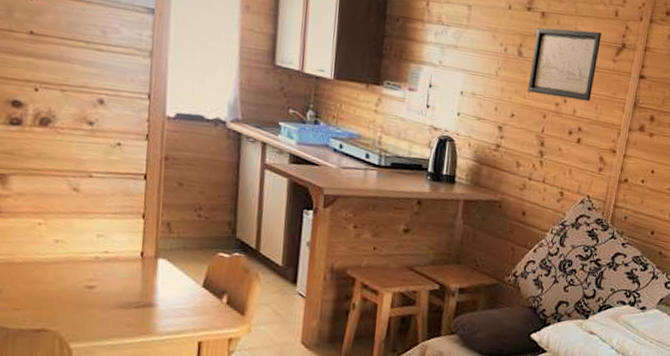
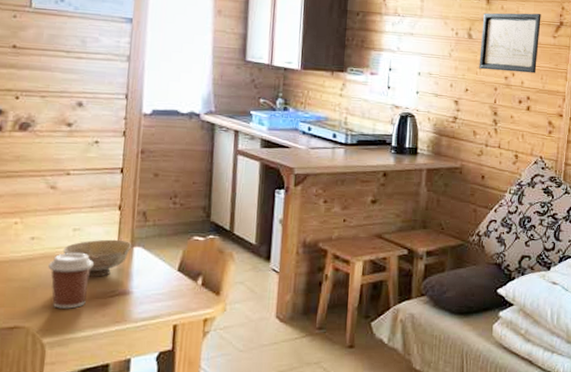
coffee cup: none [73,259,118,317] -> present [48,253,94,309]
bowl: none [87,248,157,286] -> present [62,239,132,277]

